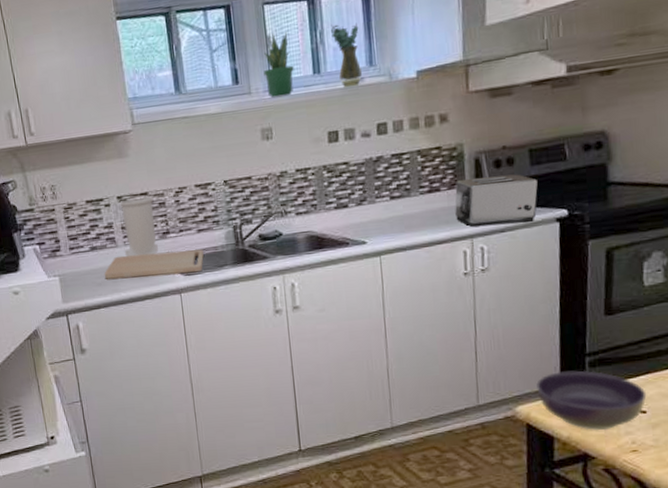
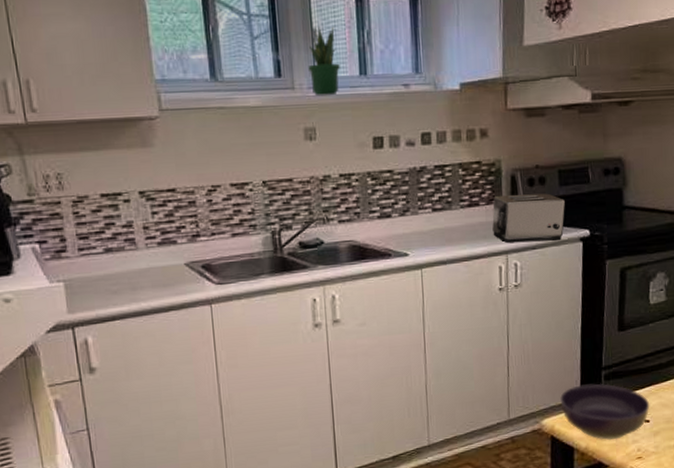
cutting board: present [104,249,204,279] -> none [120,255,239,287]
canister: present [118,195,158,257] -> none [140,192,186,262]
vase: present [330,22,363,88] -> none [377,25,409,93]

